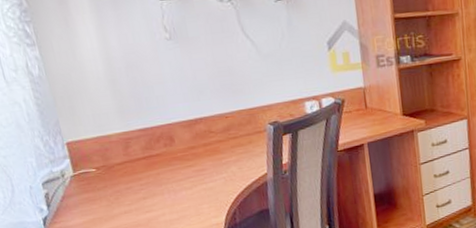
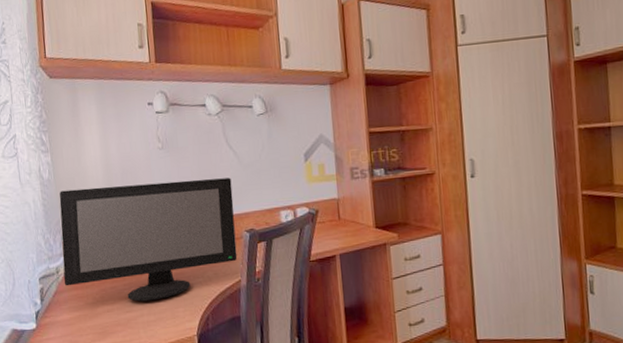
computer monitor: none [54,69,262,201] -> present [59,178,238,302]

